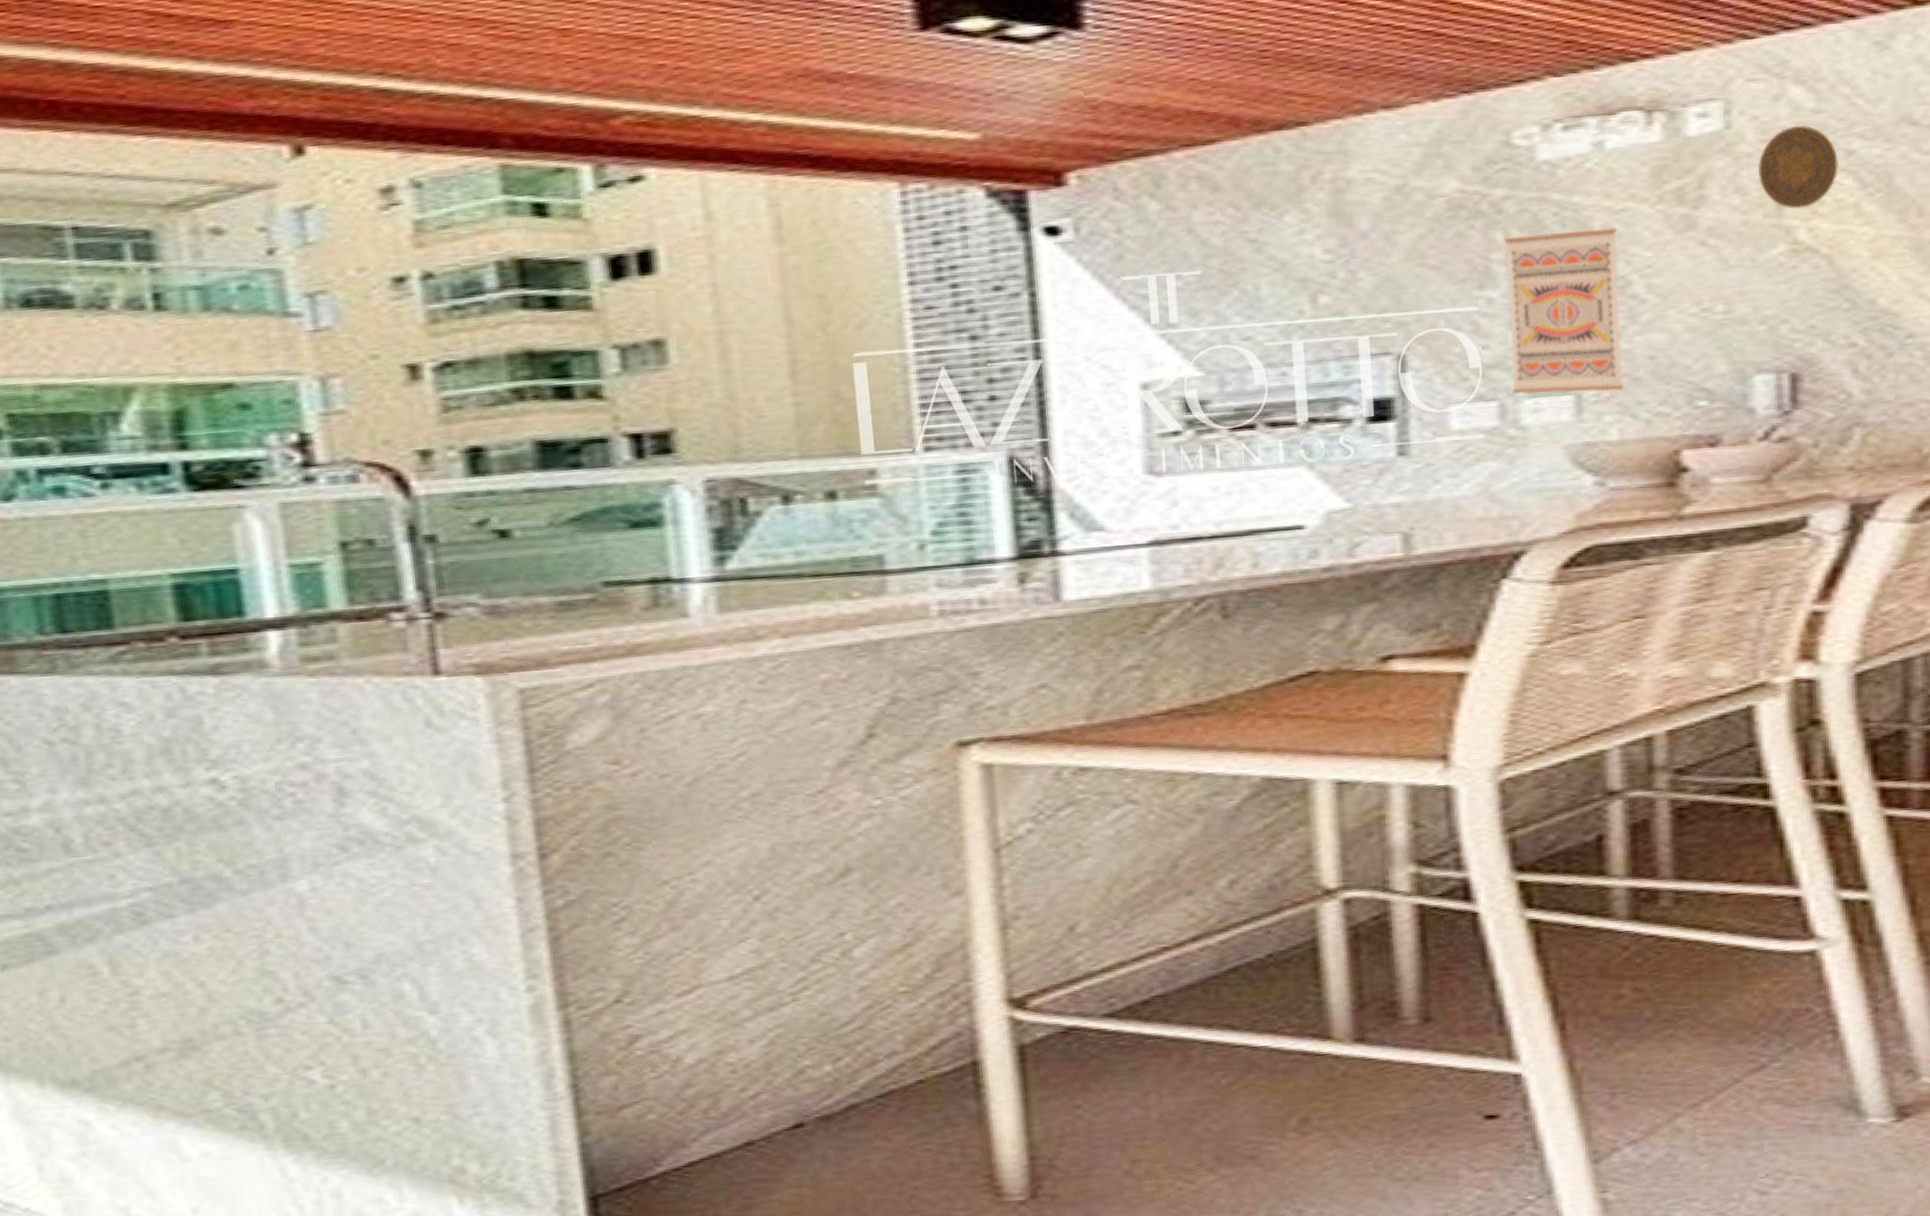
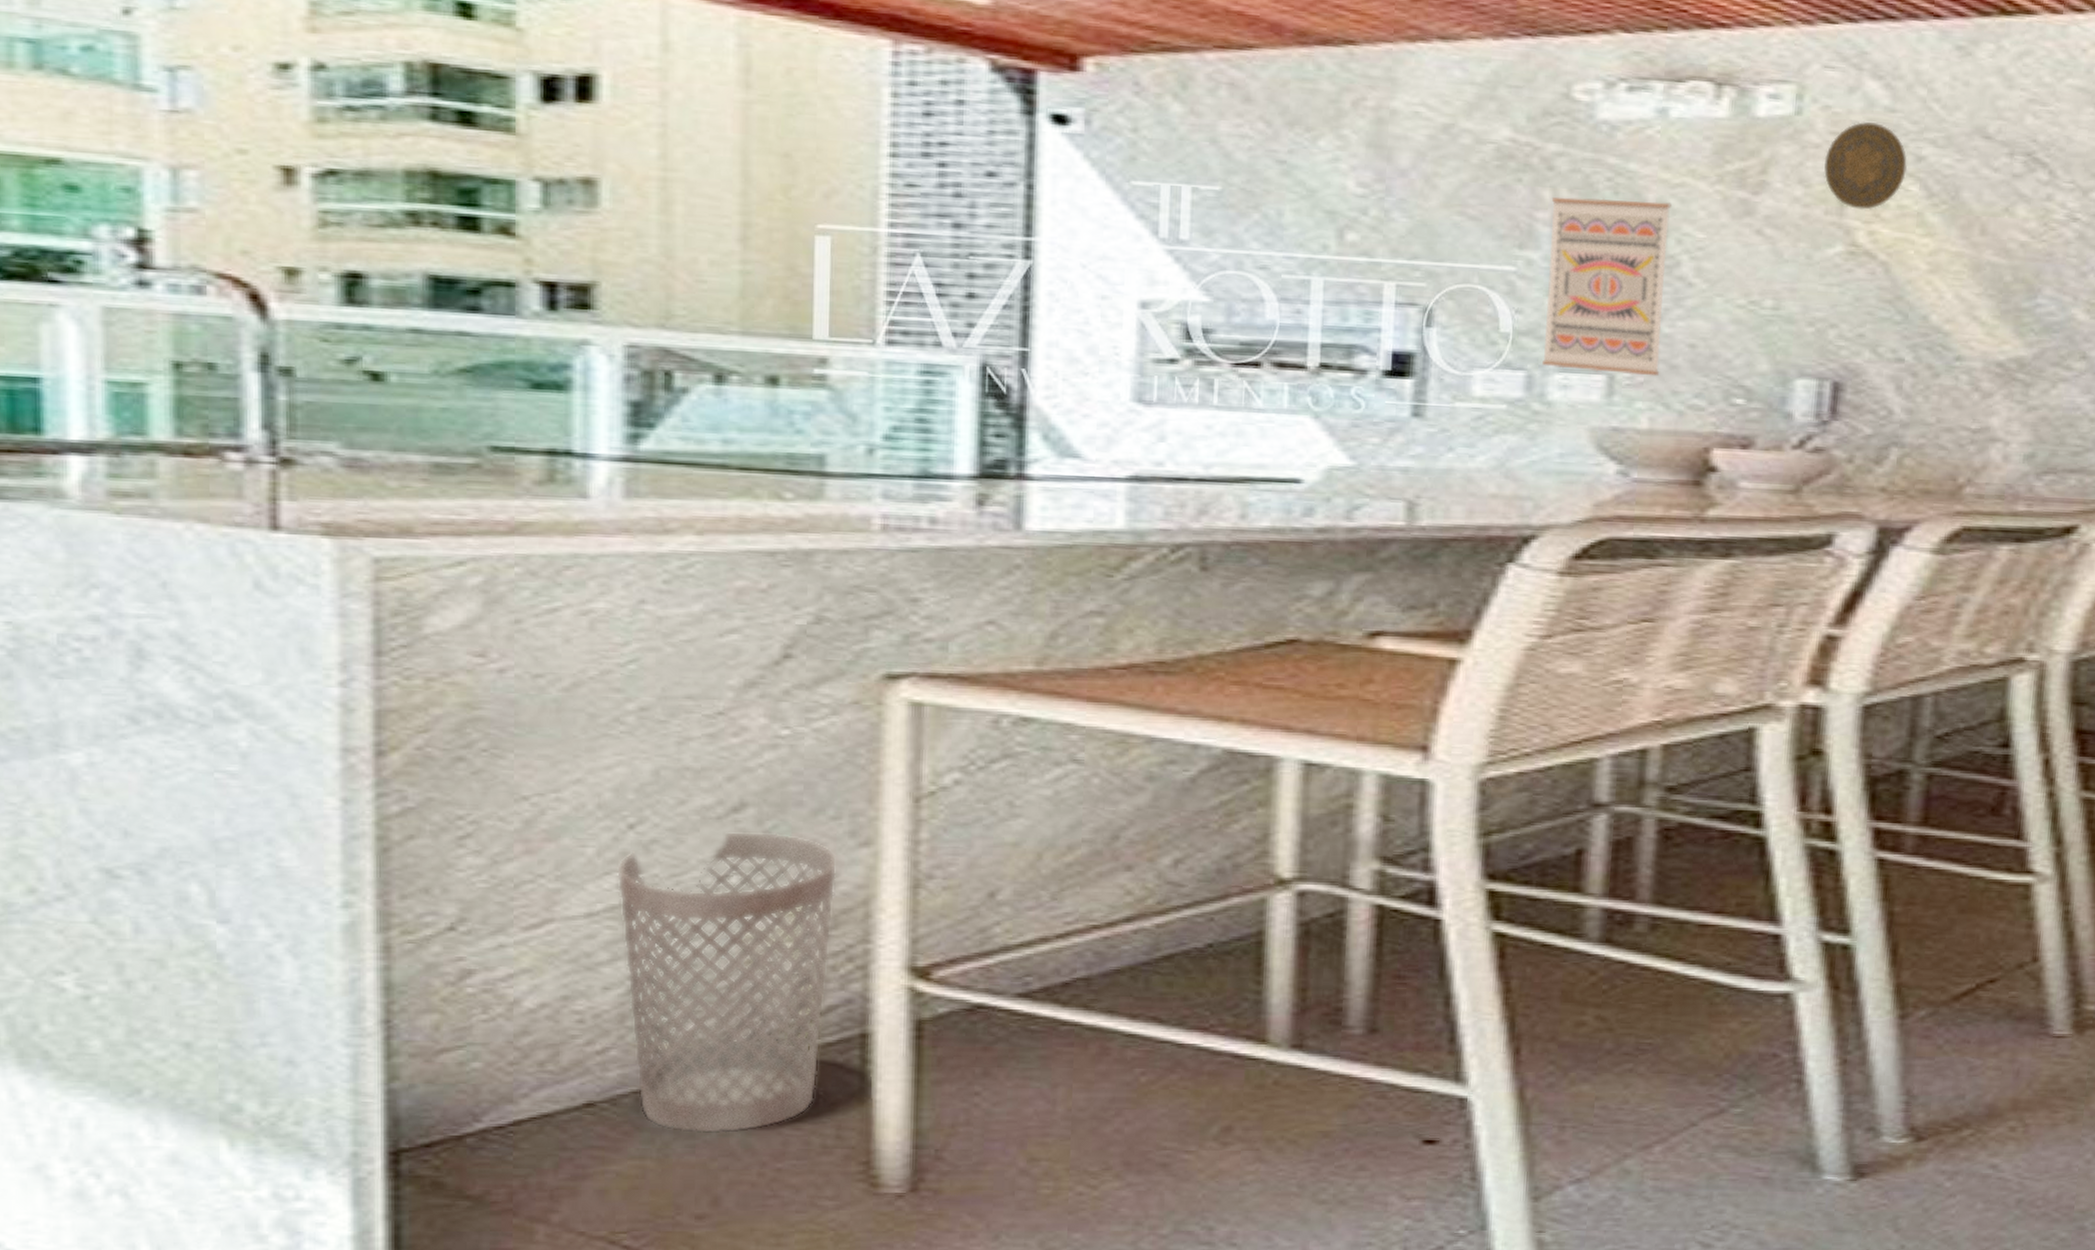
wastebasket: none [748,891,940,1162] -> present [616,831,838,1134]

